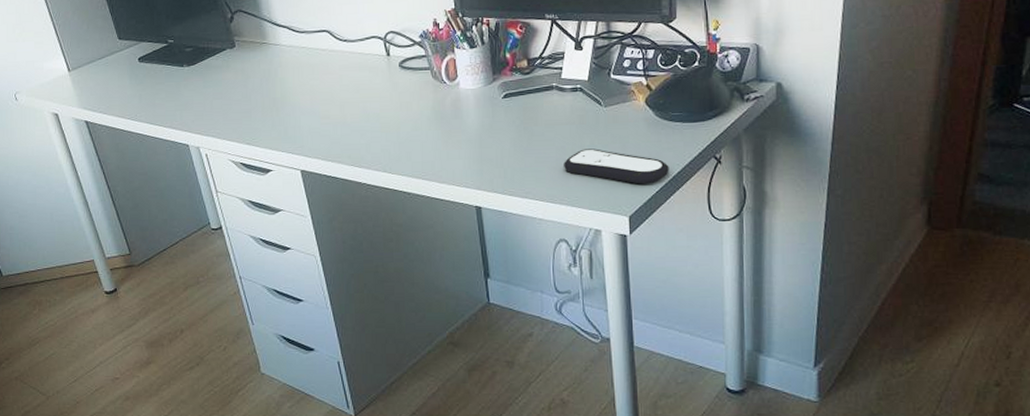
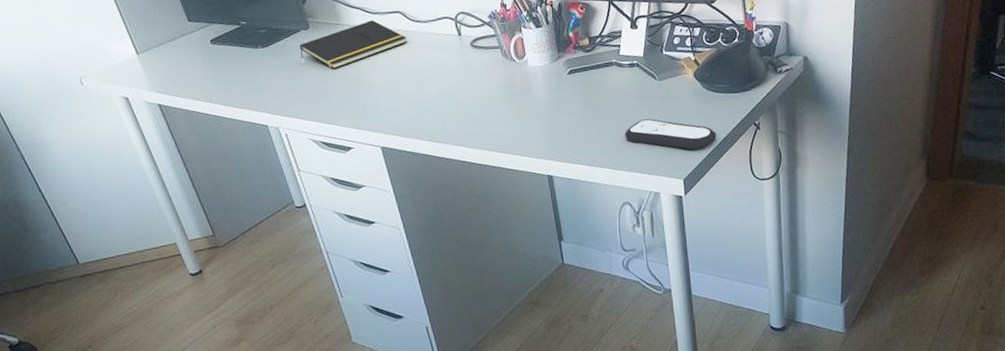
notepad: none [224,38,334,90] -> present [299,19,408,70]

